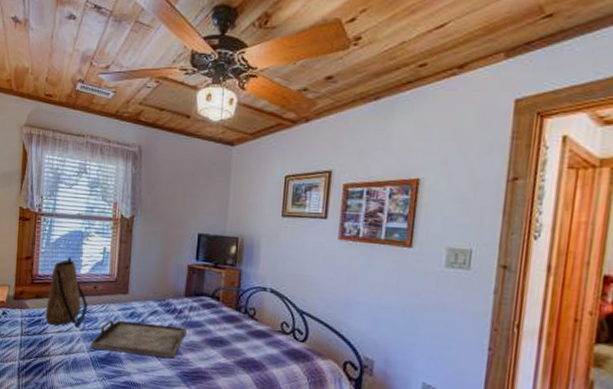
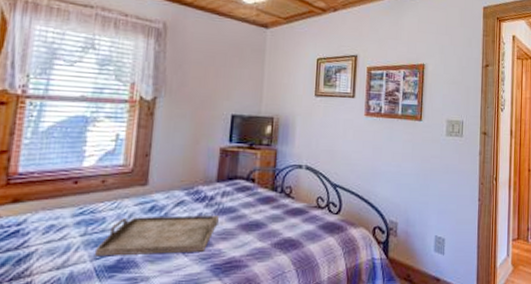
tote bag: present [45,257,88,327] -> none [27,148,92,236]

